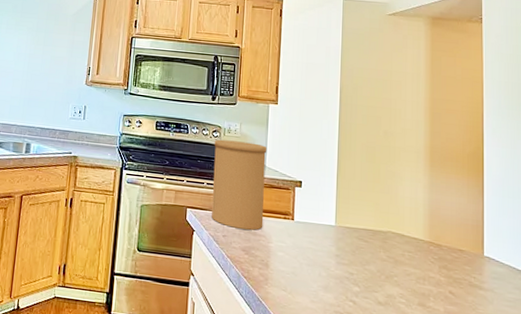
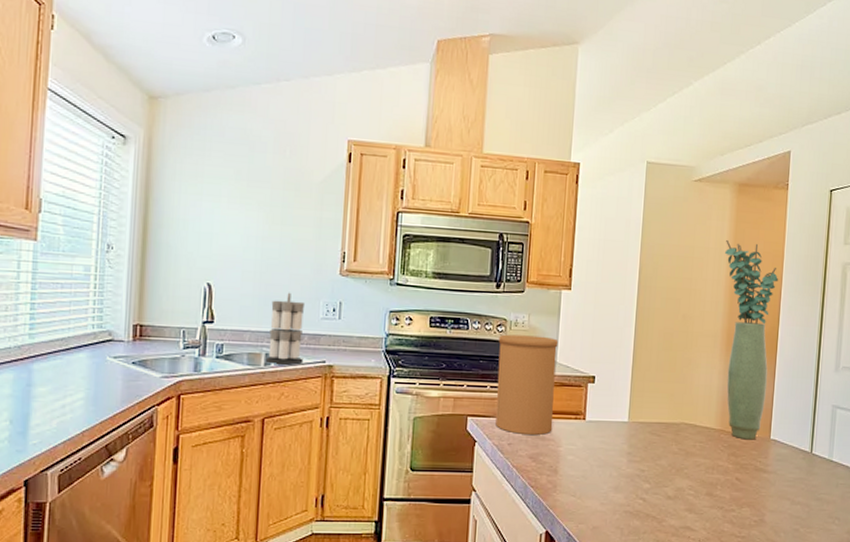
spice rack: none [26,96,59,154] -> present [265,292,306,366]
vase: none [423,66,480,255] -> present [725,240,779,440]

